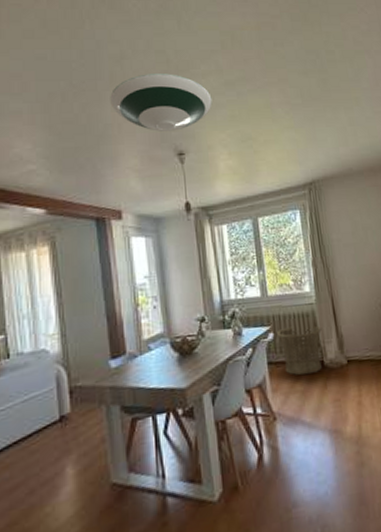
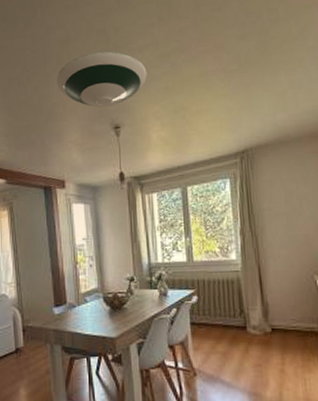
basket: present [276,325,322,375] -> none [200,292,246,337]

